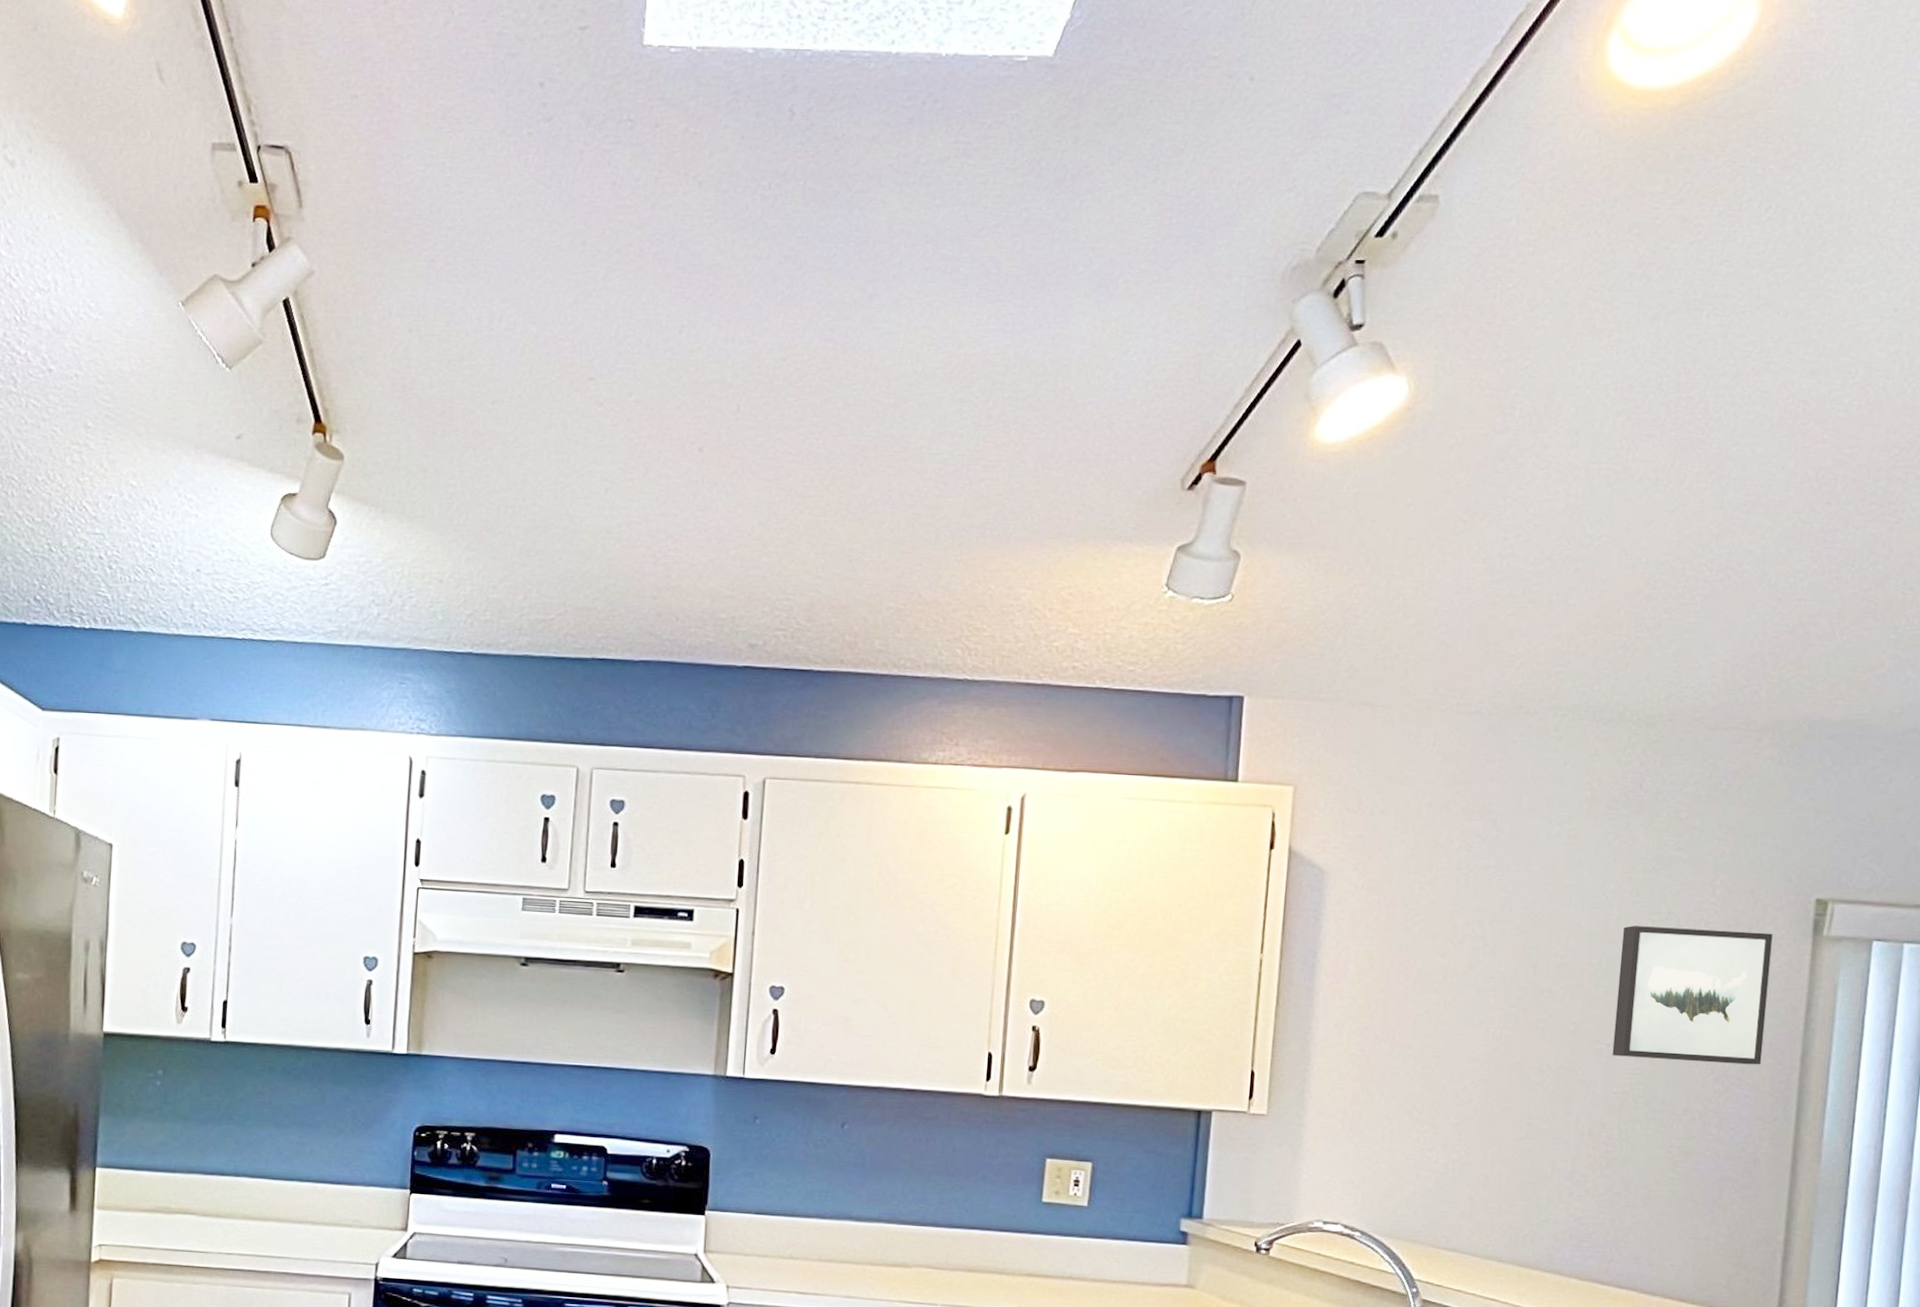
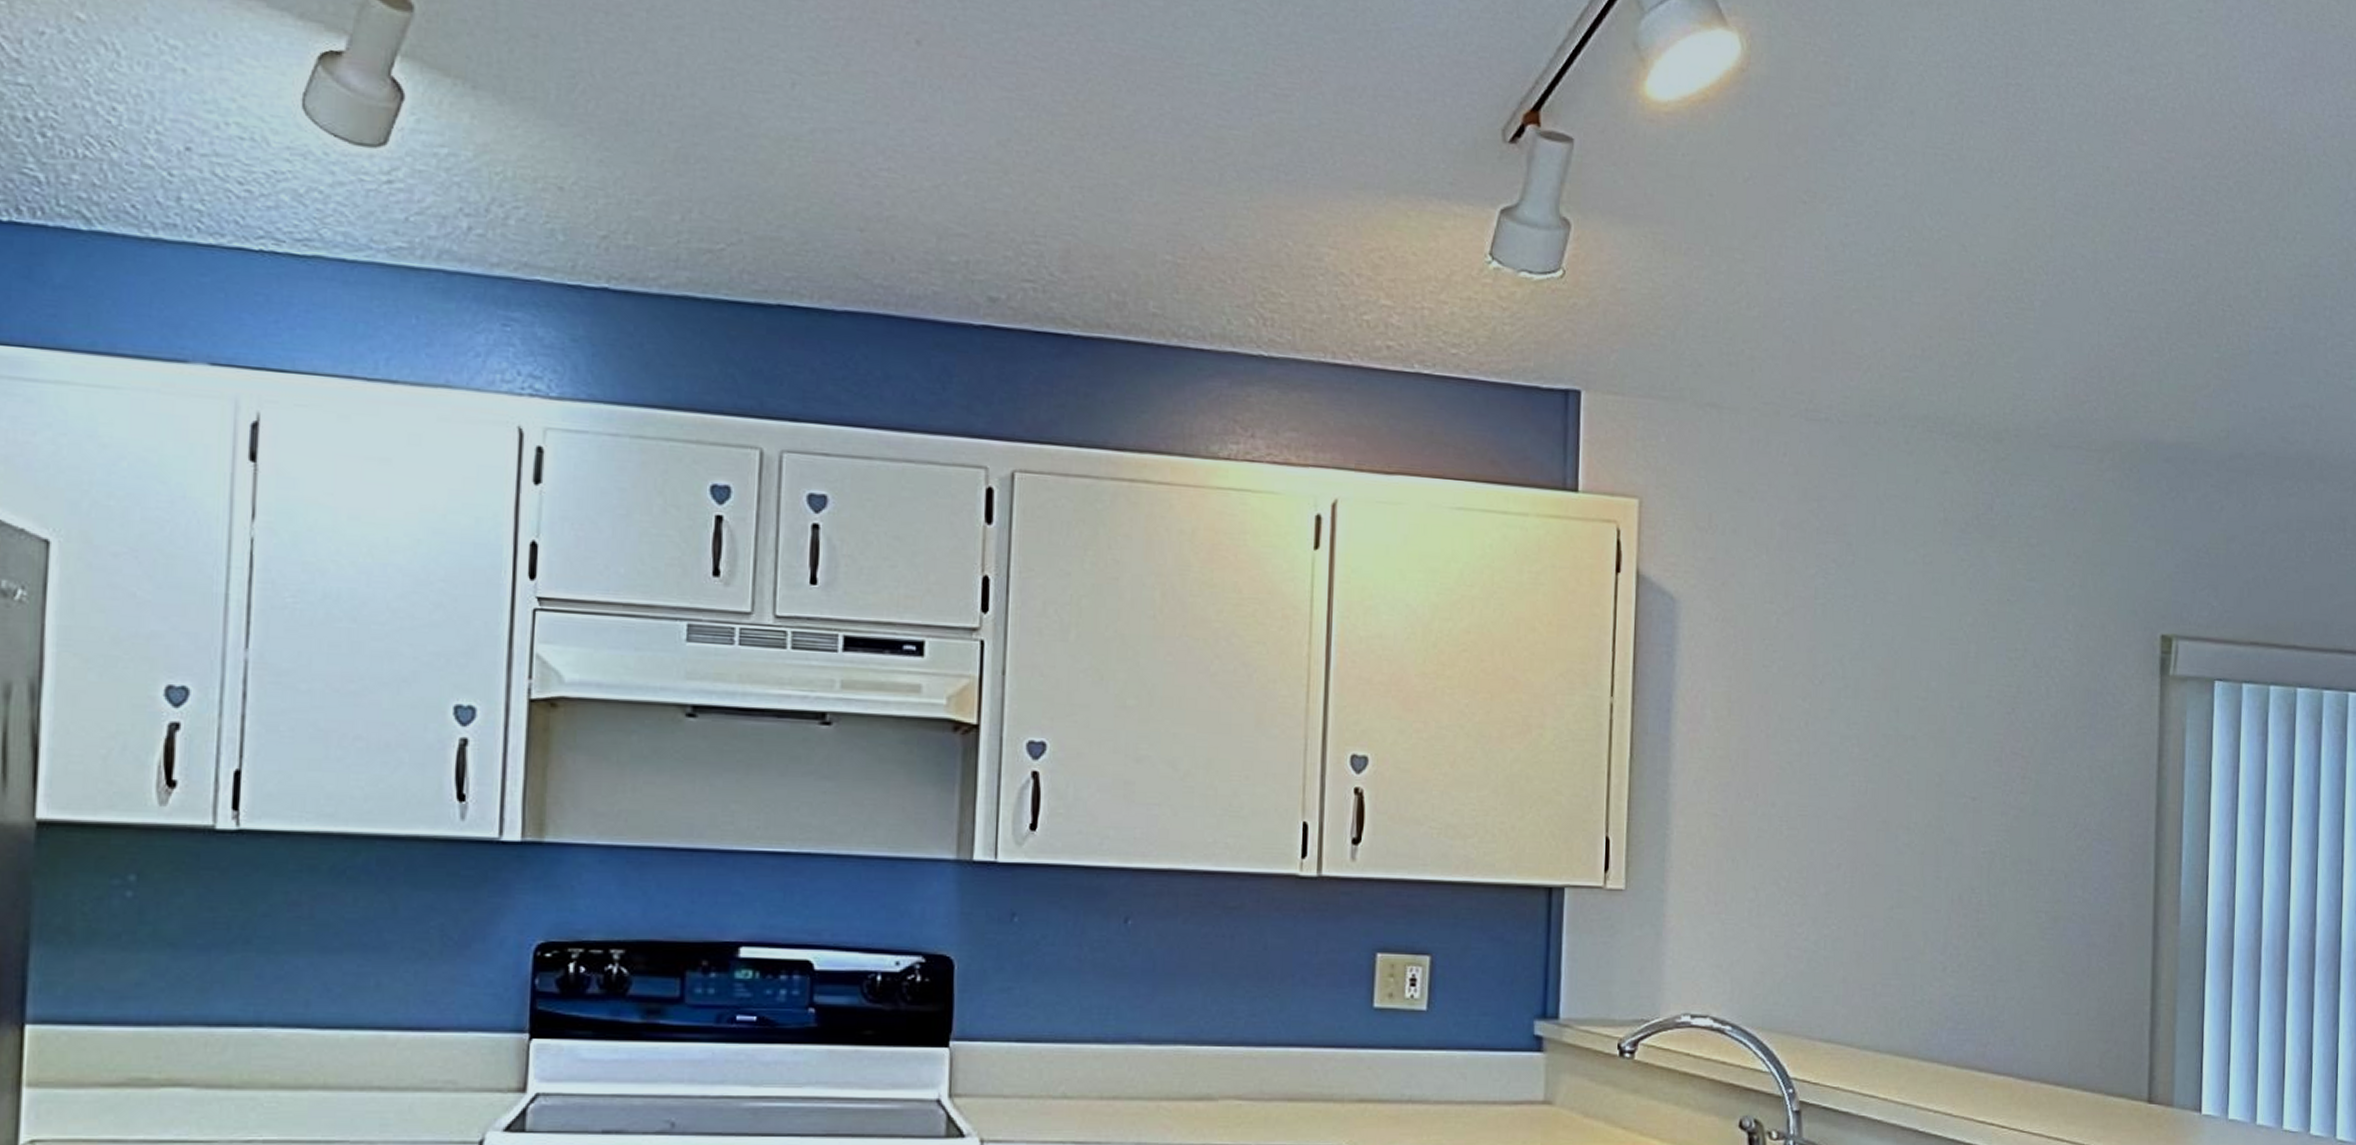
wall art: present [1612,926,1773,1065] -> none [1978,664,2124,818]

